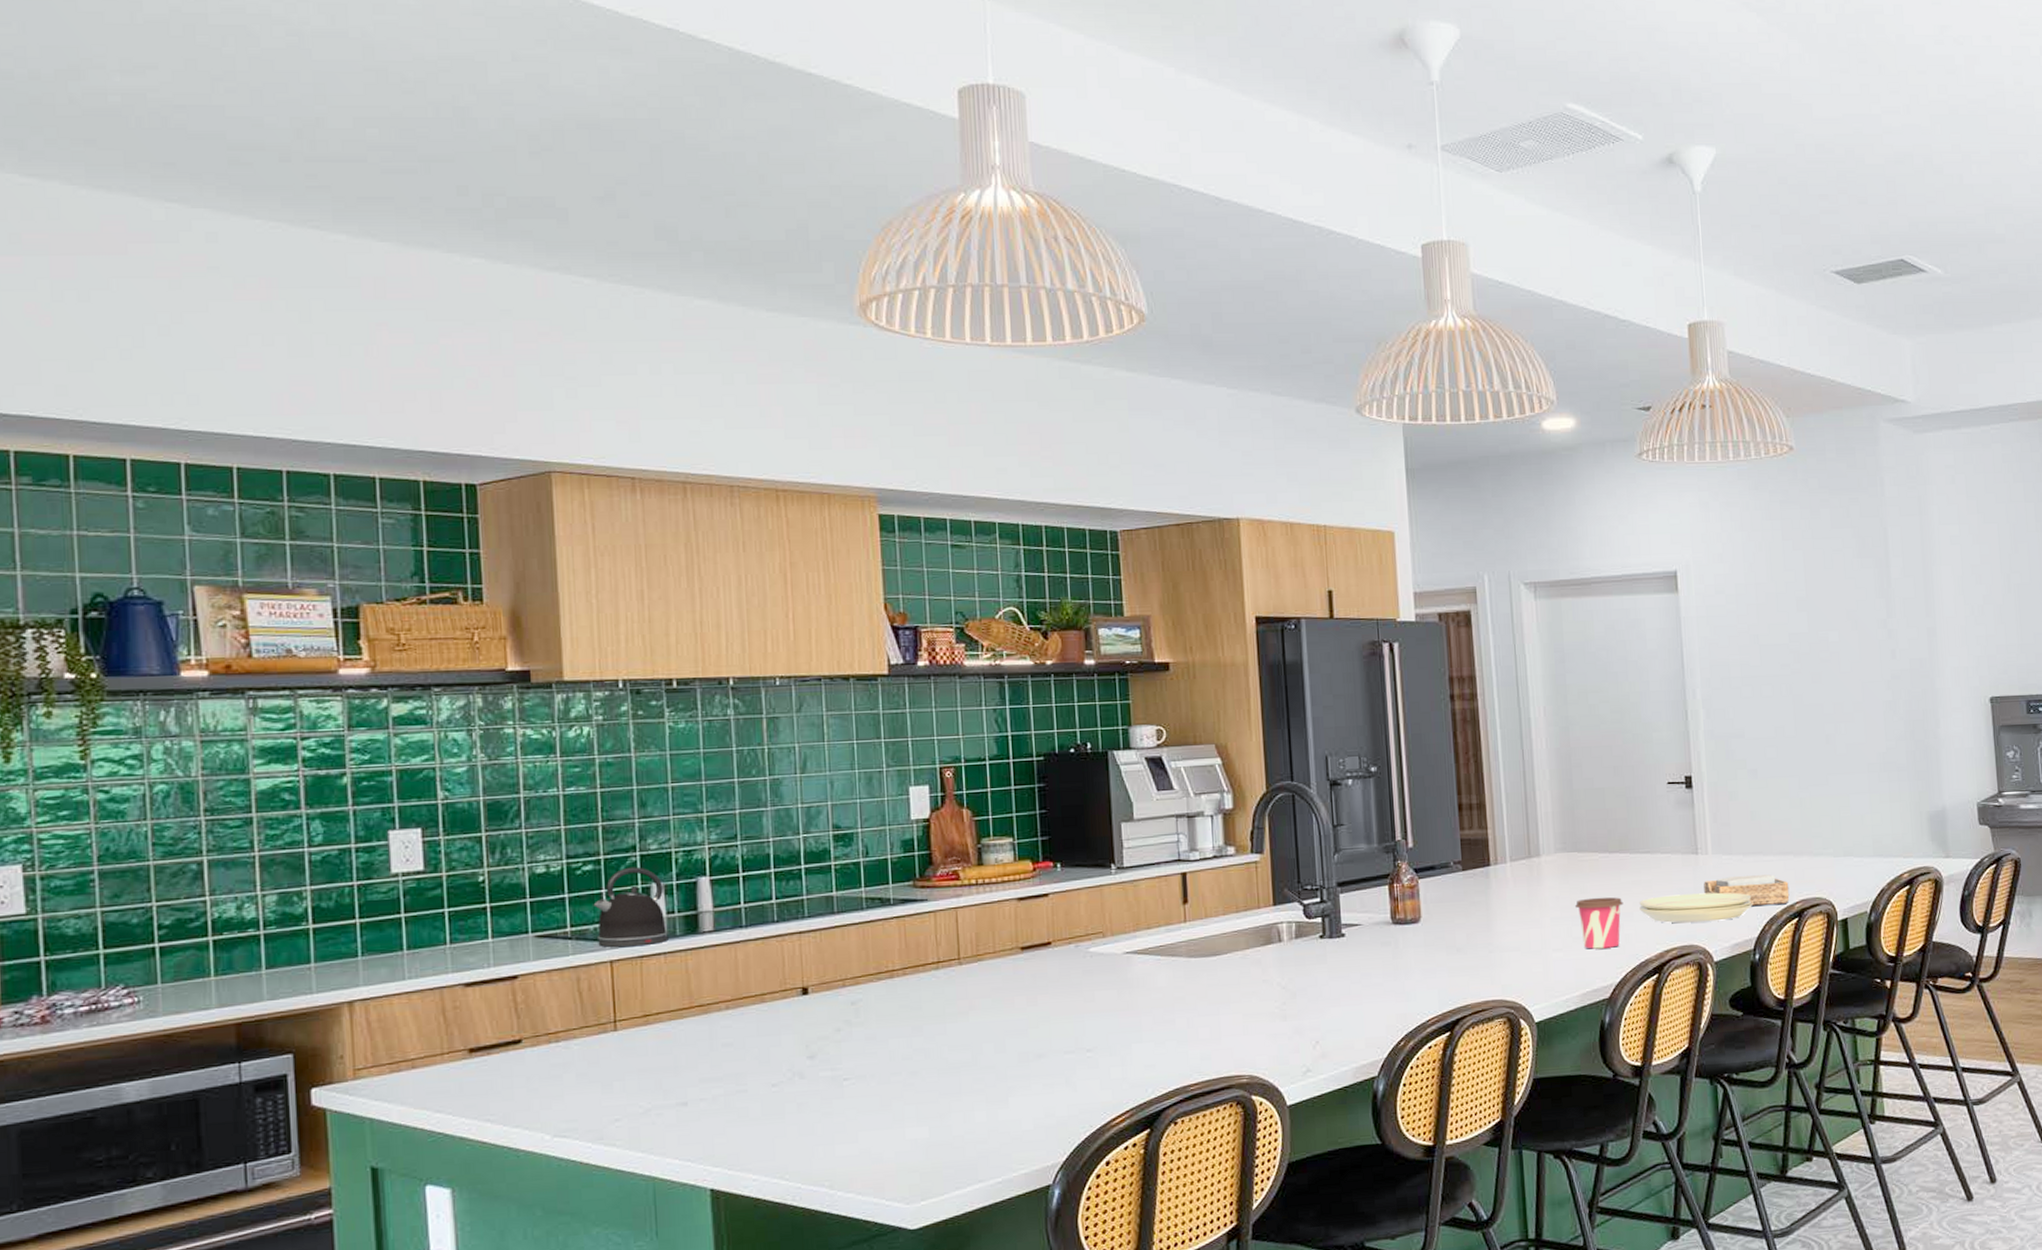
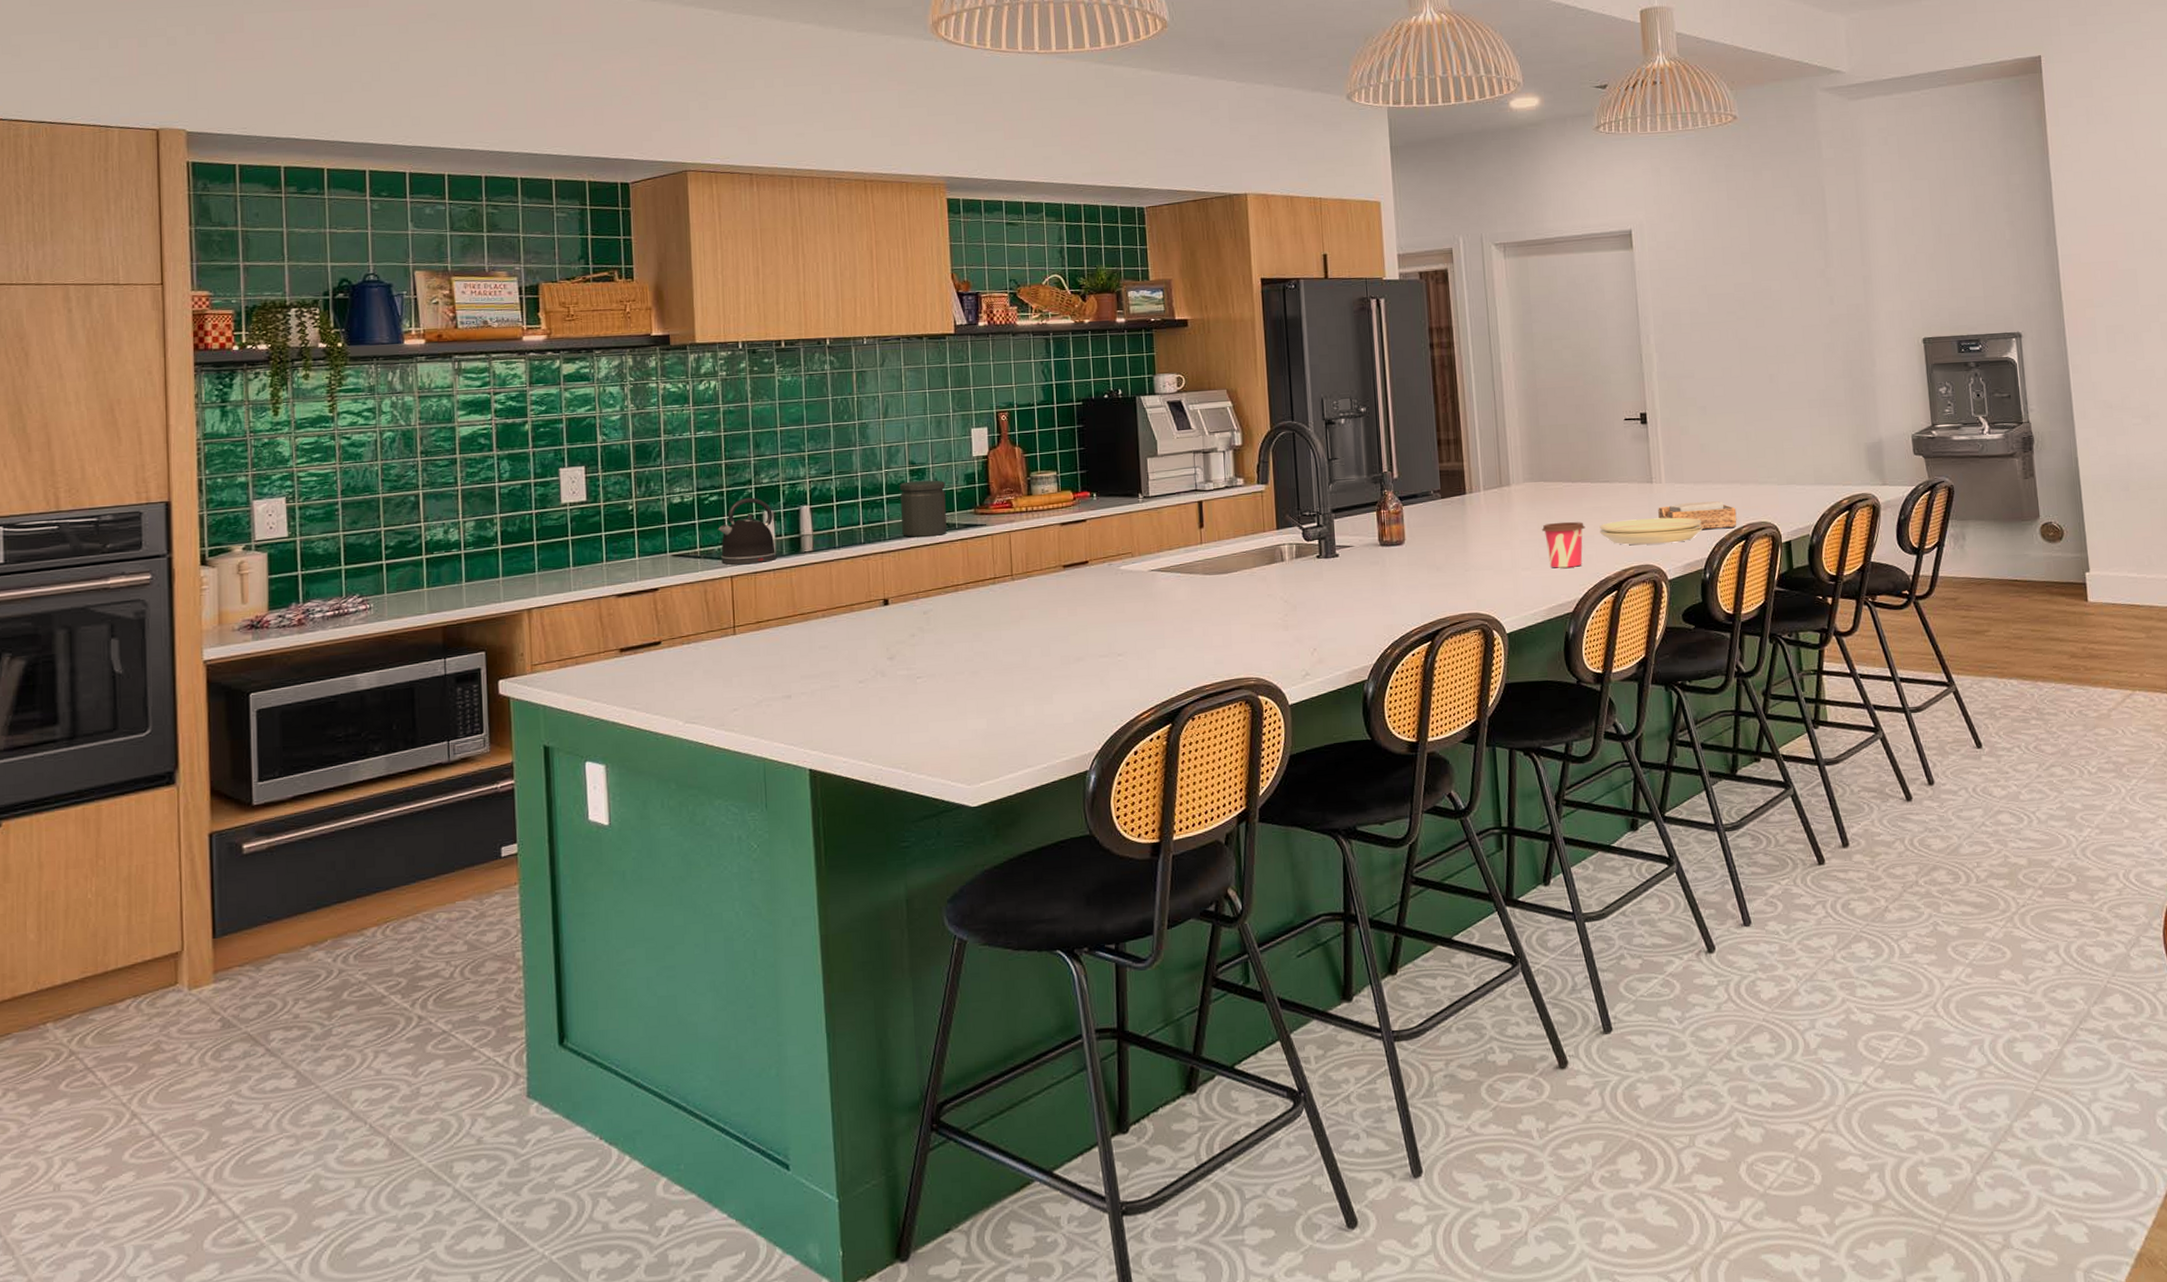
jar: none [820,847,880,915] -> present [899,480,947,537]

